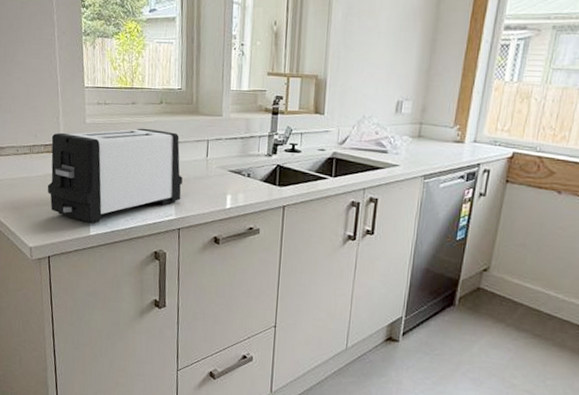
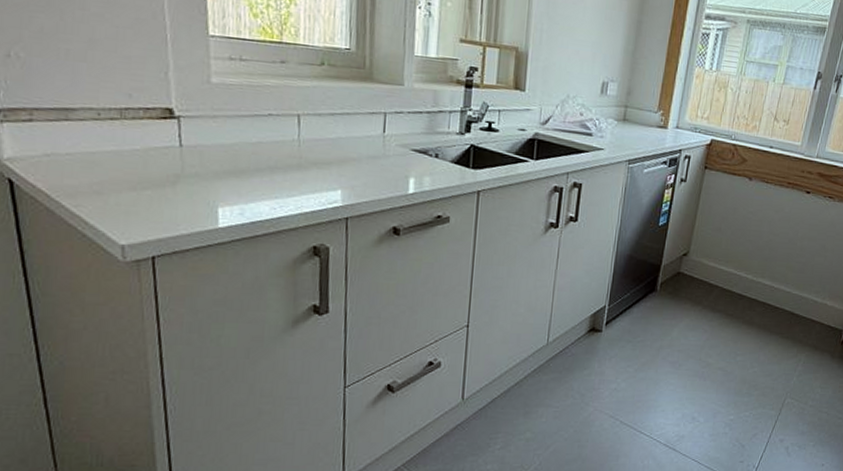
toaster: present [47,128,183,224] -> none [149,93,352,214]

